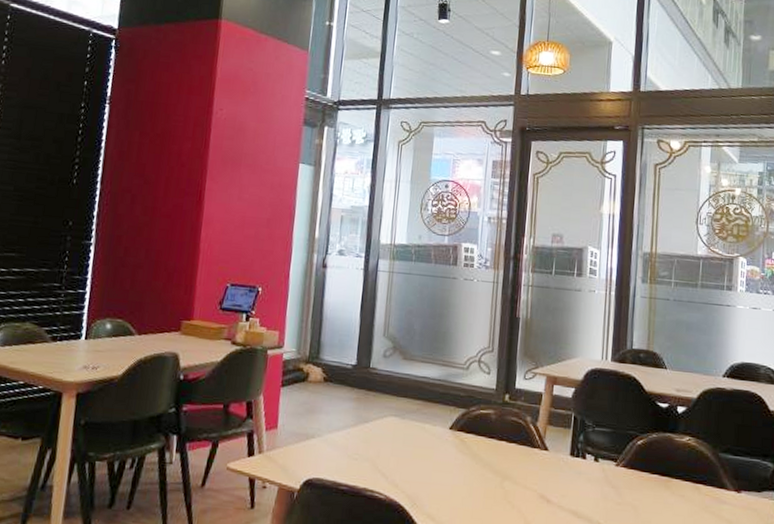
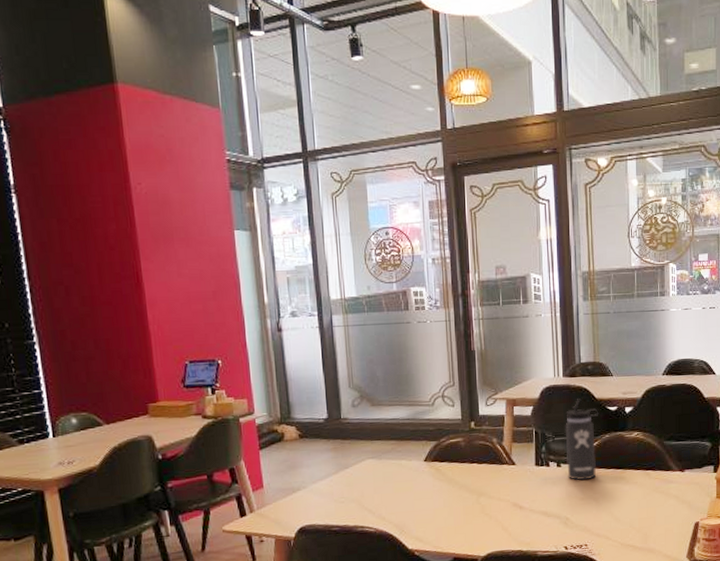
thermos bottle: none [605,388,648,483] -> present [565,399,599,480]

